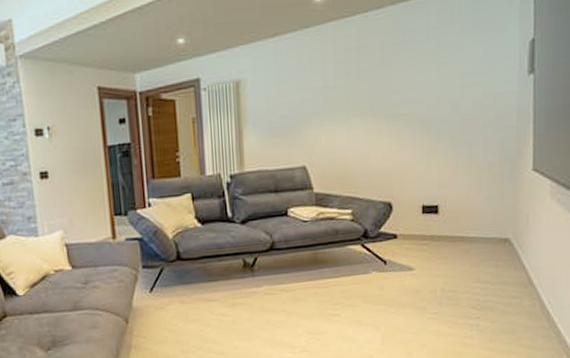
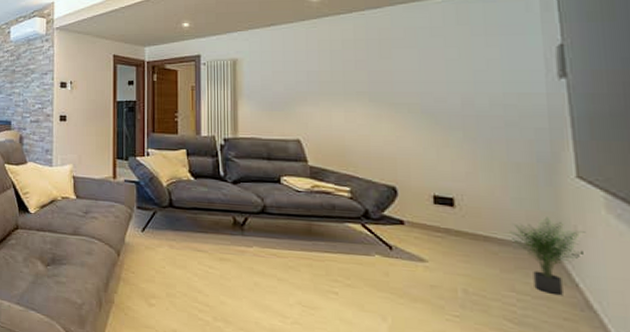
potted plant: none [480,210,533,278] -> present [510,217,584,295]

